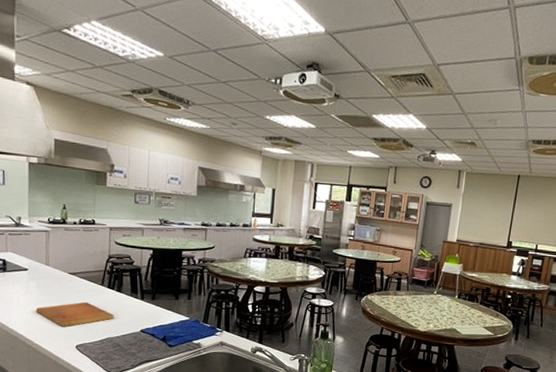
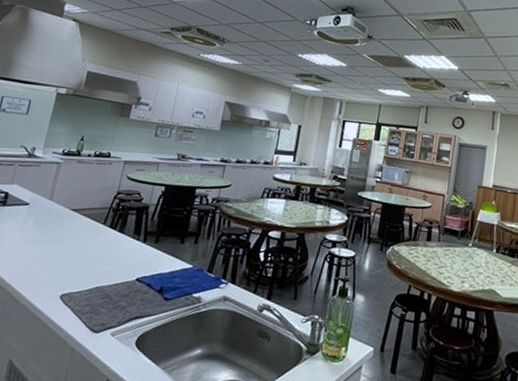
cutting board: present [36,301,114,327] -> none [27,242,110,272]

